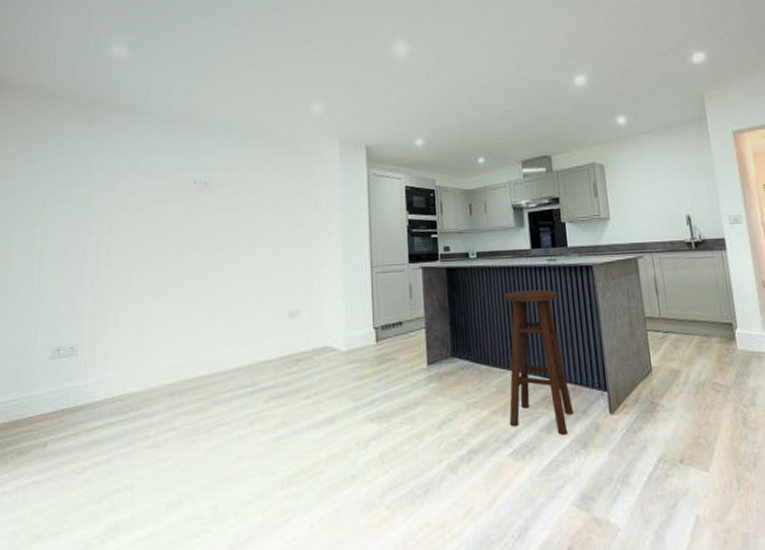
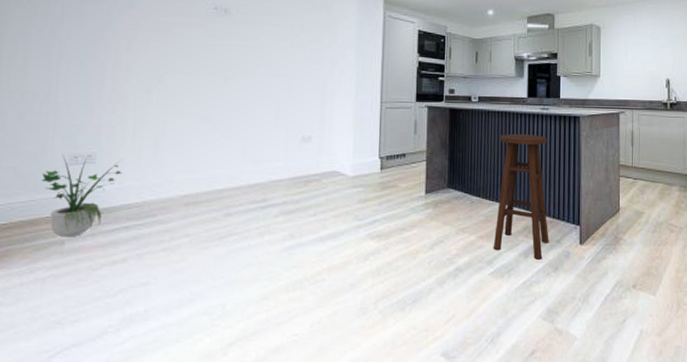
potted plant: none [24,347,105,439] -> present [41,154,123,237]

